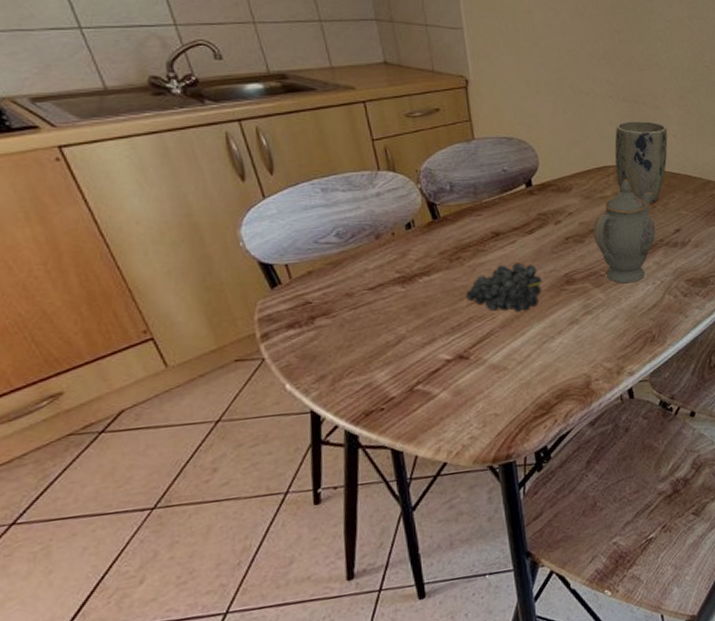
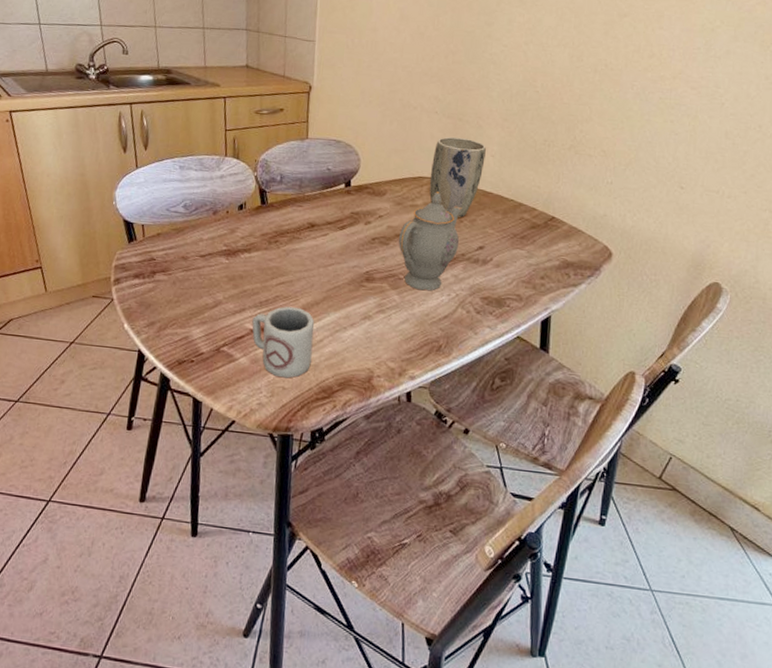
cup: none [446,325,522,405] -> present [252,306,315,378]
fruit: present [466,262,544,313] -> none [277,254,346,300]

